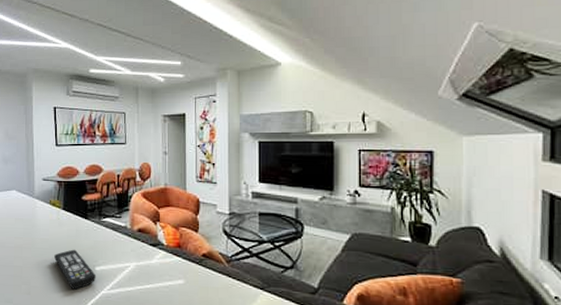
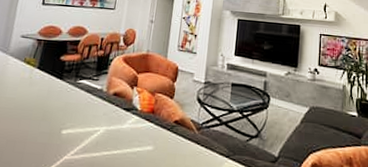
remote control: present [54,249,97,290] -> none [17,110,62,154]

